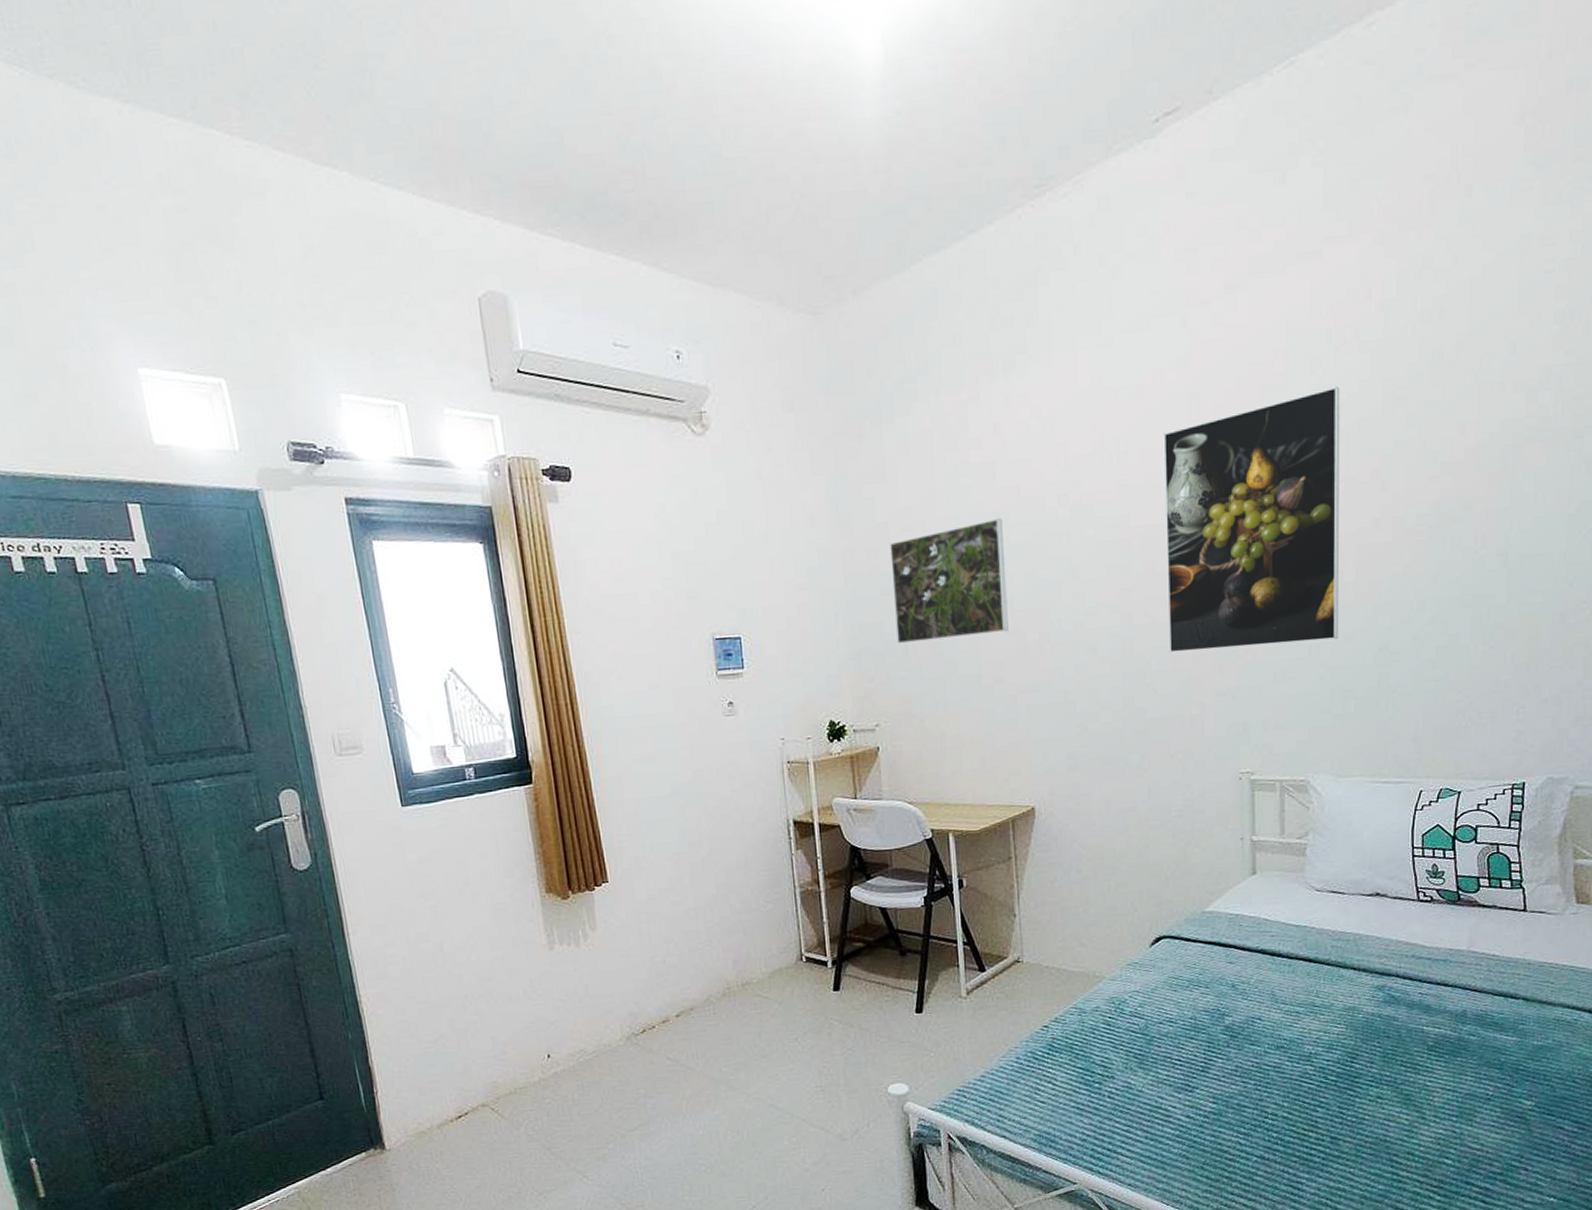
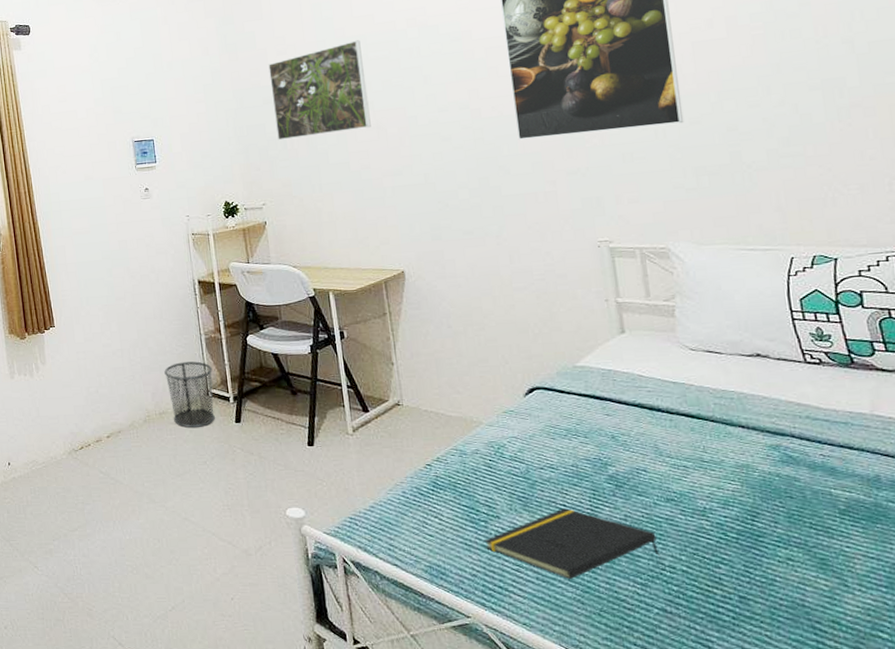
waste bin: none [749,920,809,1000] -> present [164,361,215,428]
notepad: none [1097,1063,1264,1136] -> present [484,508,660,580]

